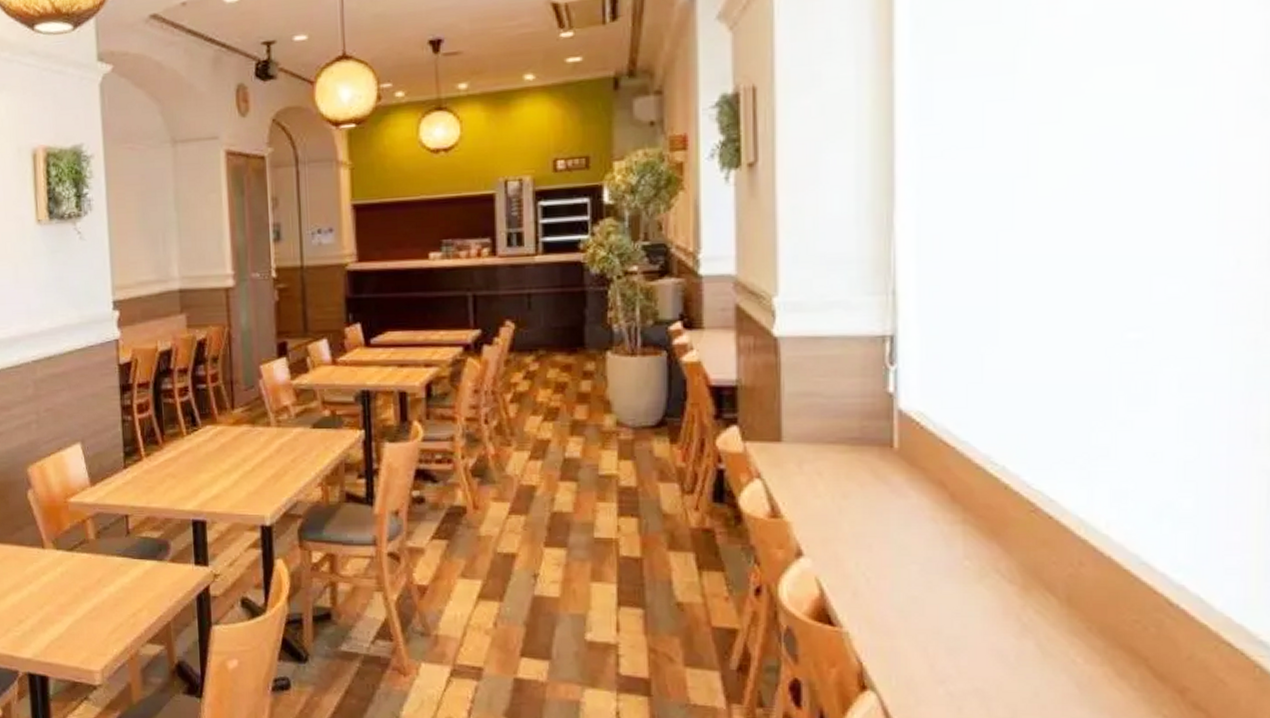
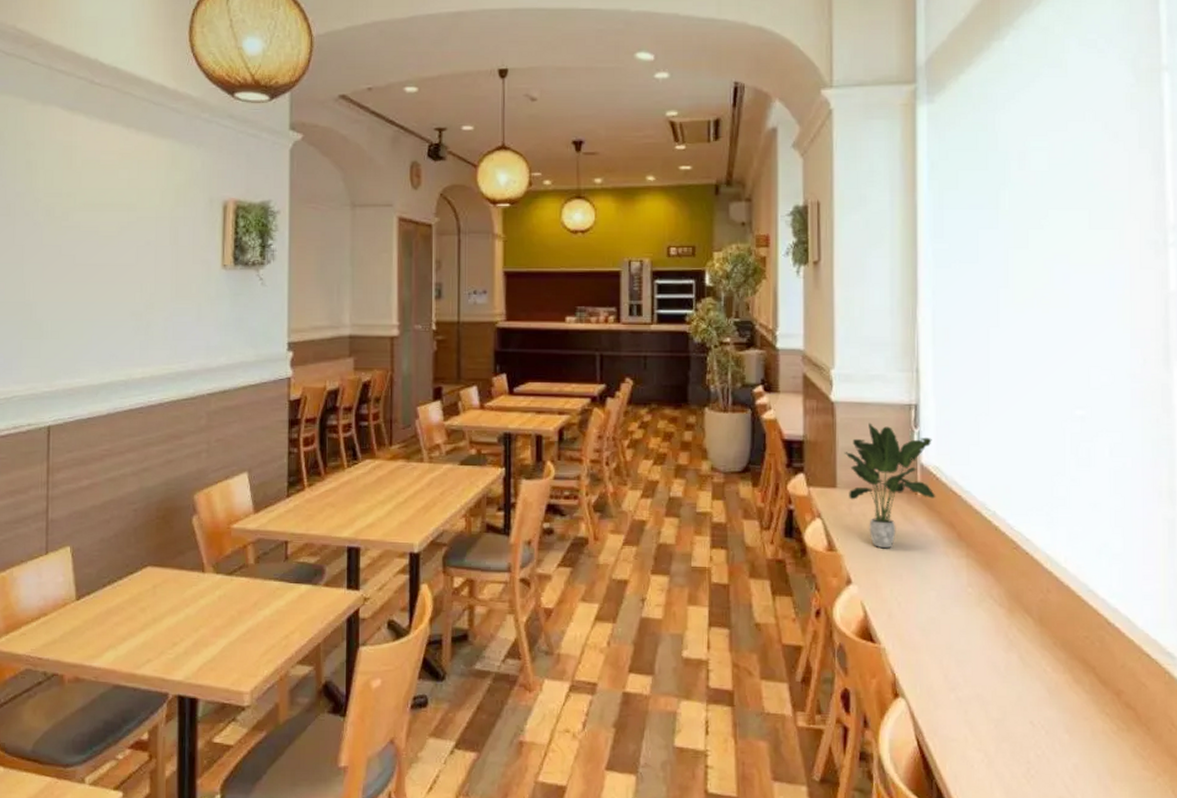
potted plant: none [791,361,920,514] -> present [844,422,936,549]

